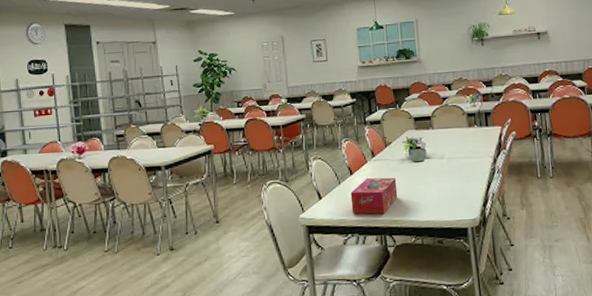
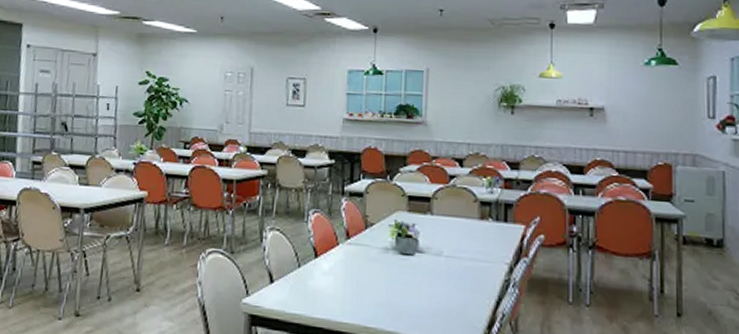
tissue box: present [350,177,398,215] -> none [310,265,374,316]

